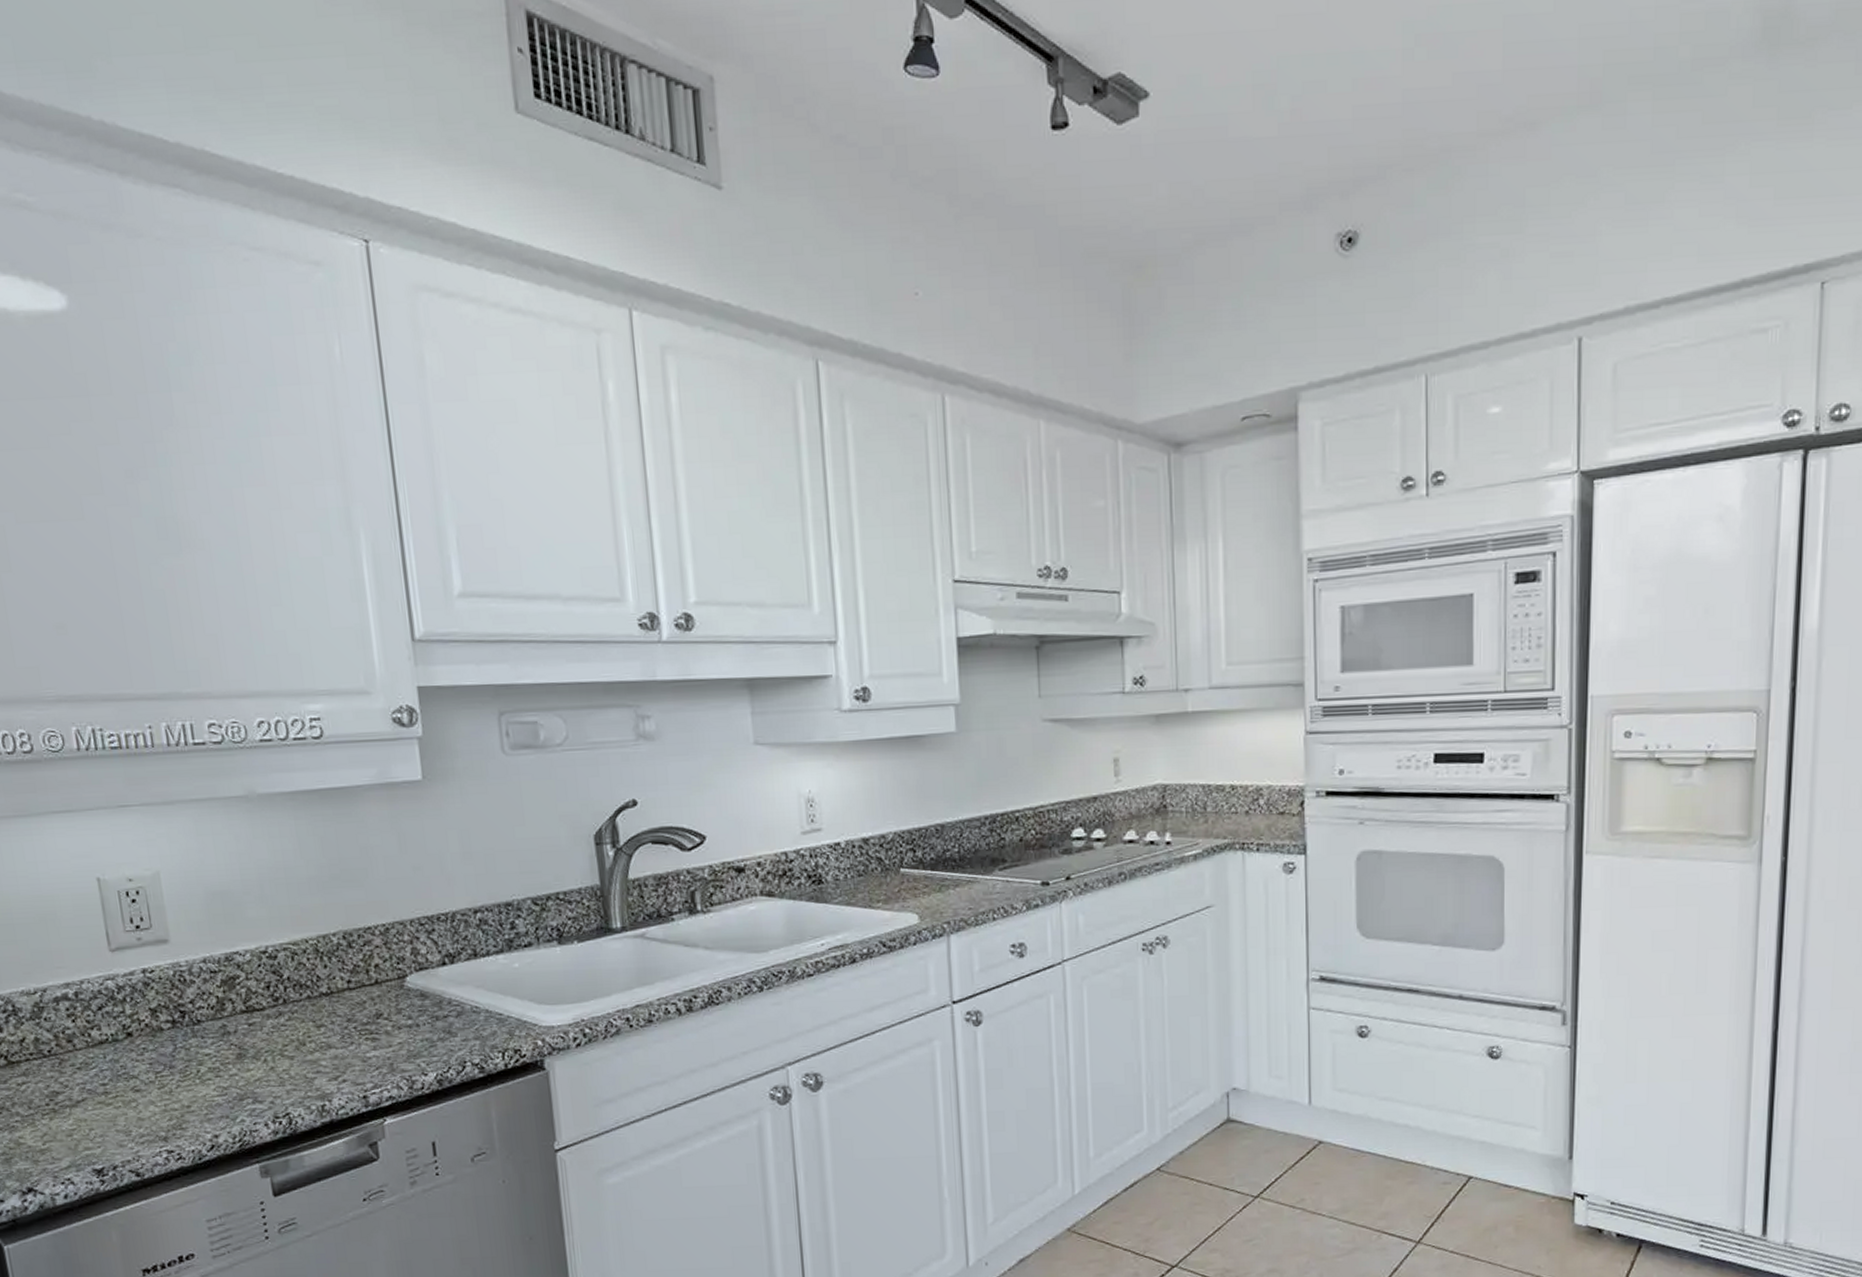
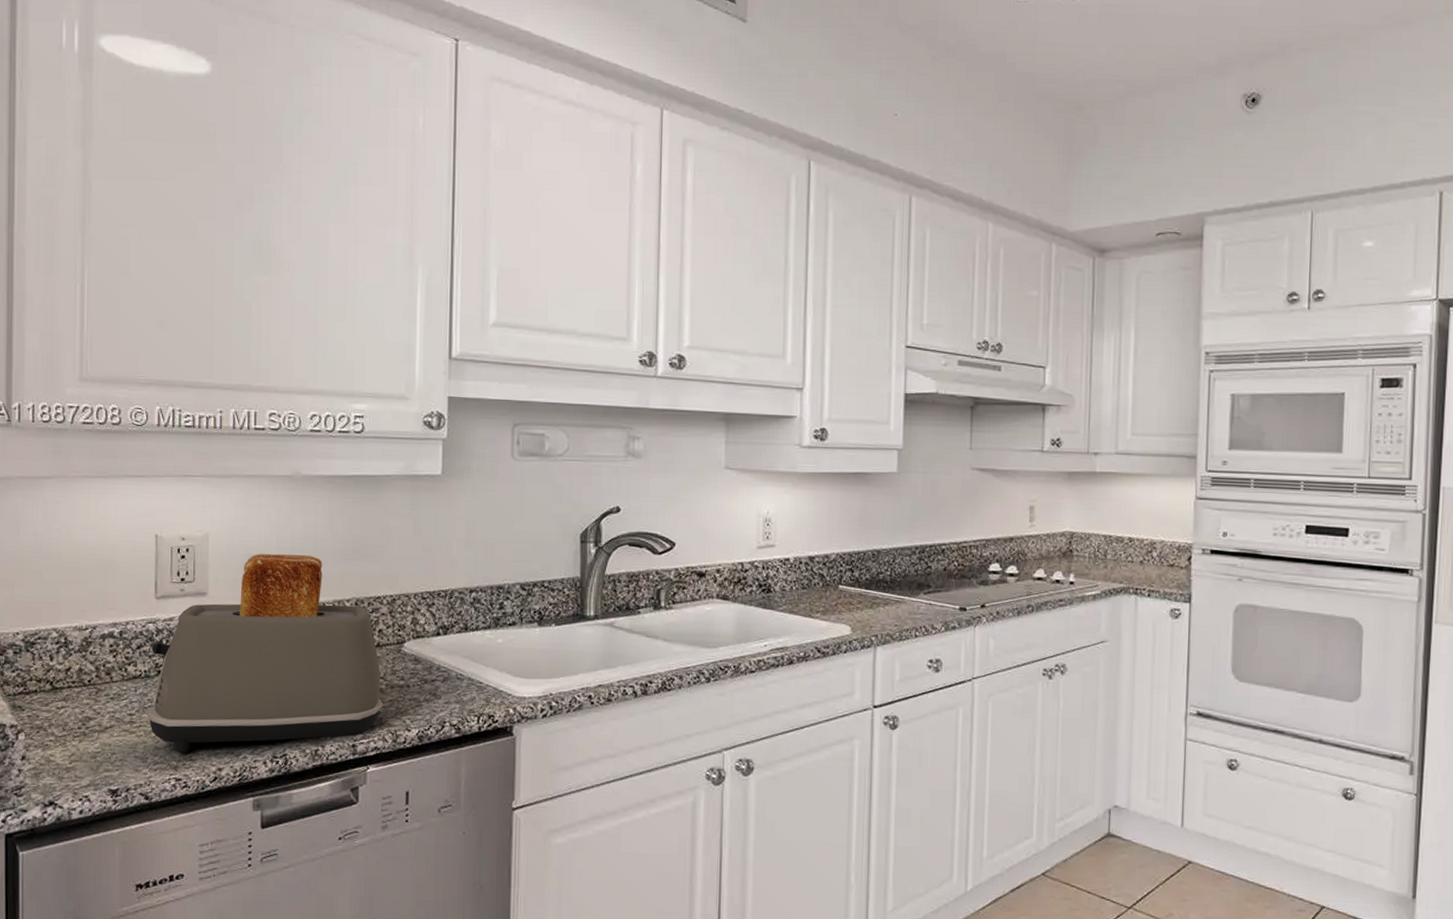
toaster: none [114,885,392,1122] -> present [147,553,383,753]

